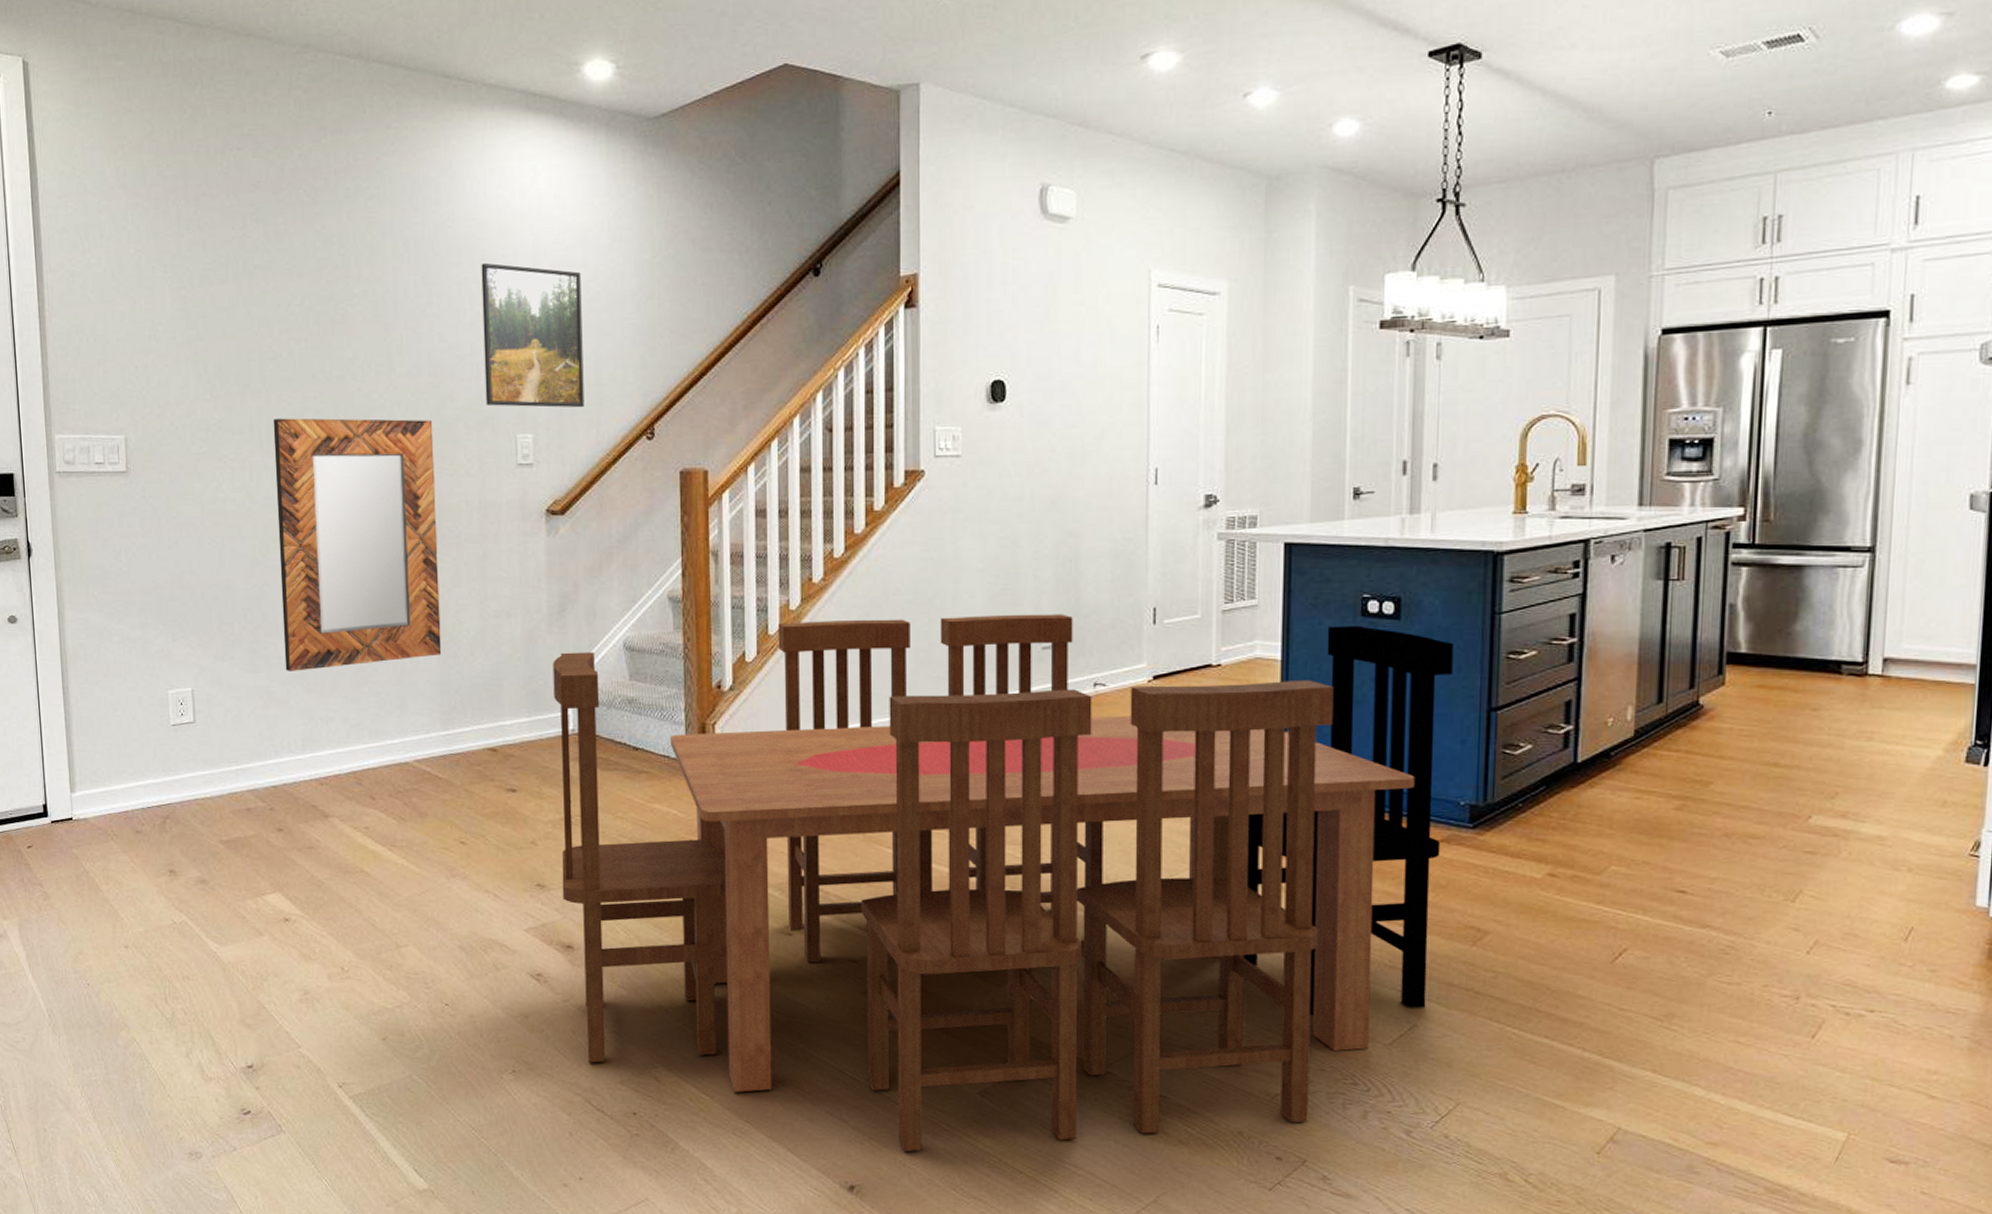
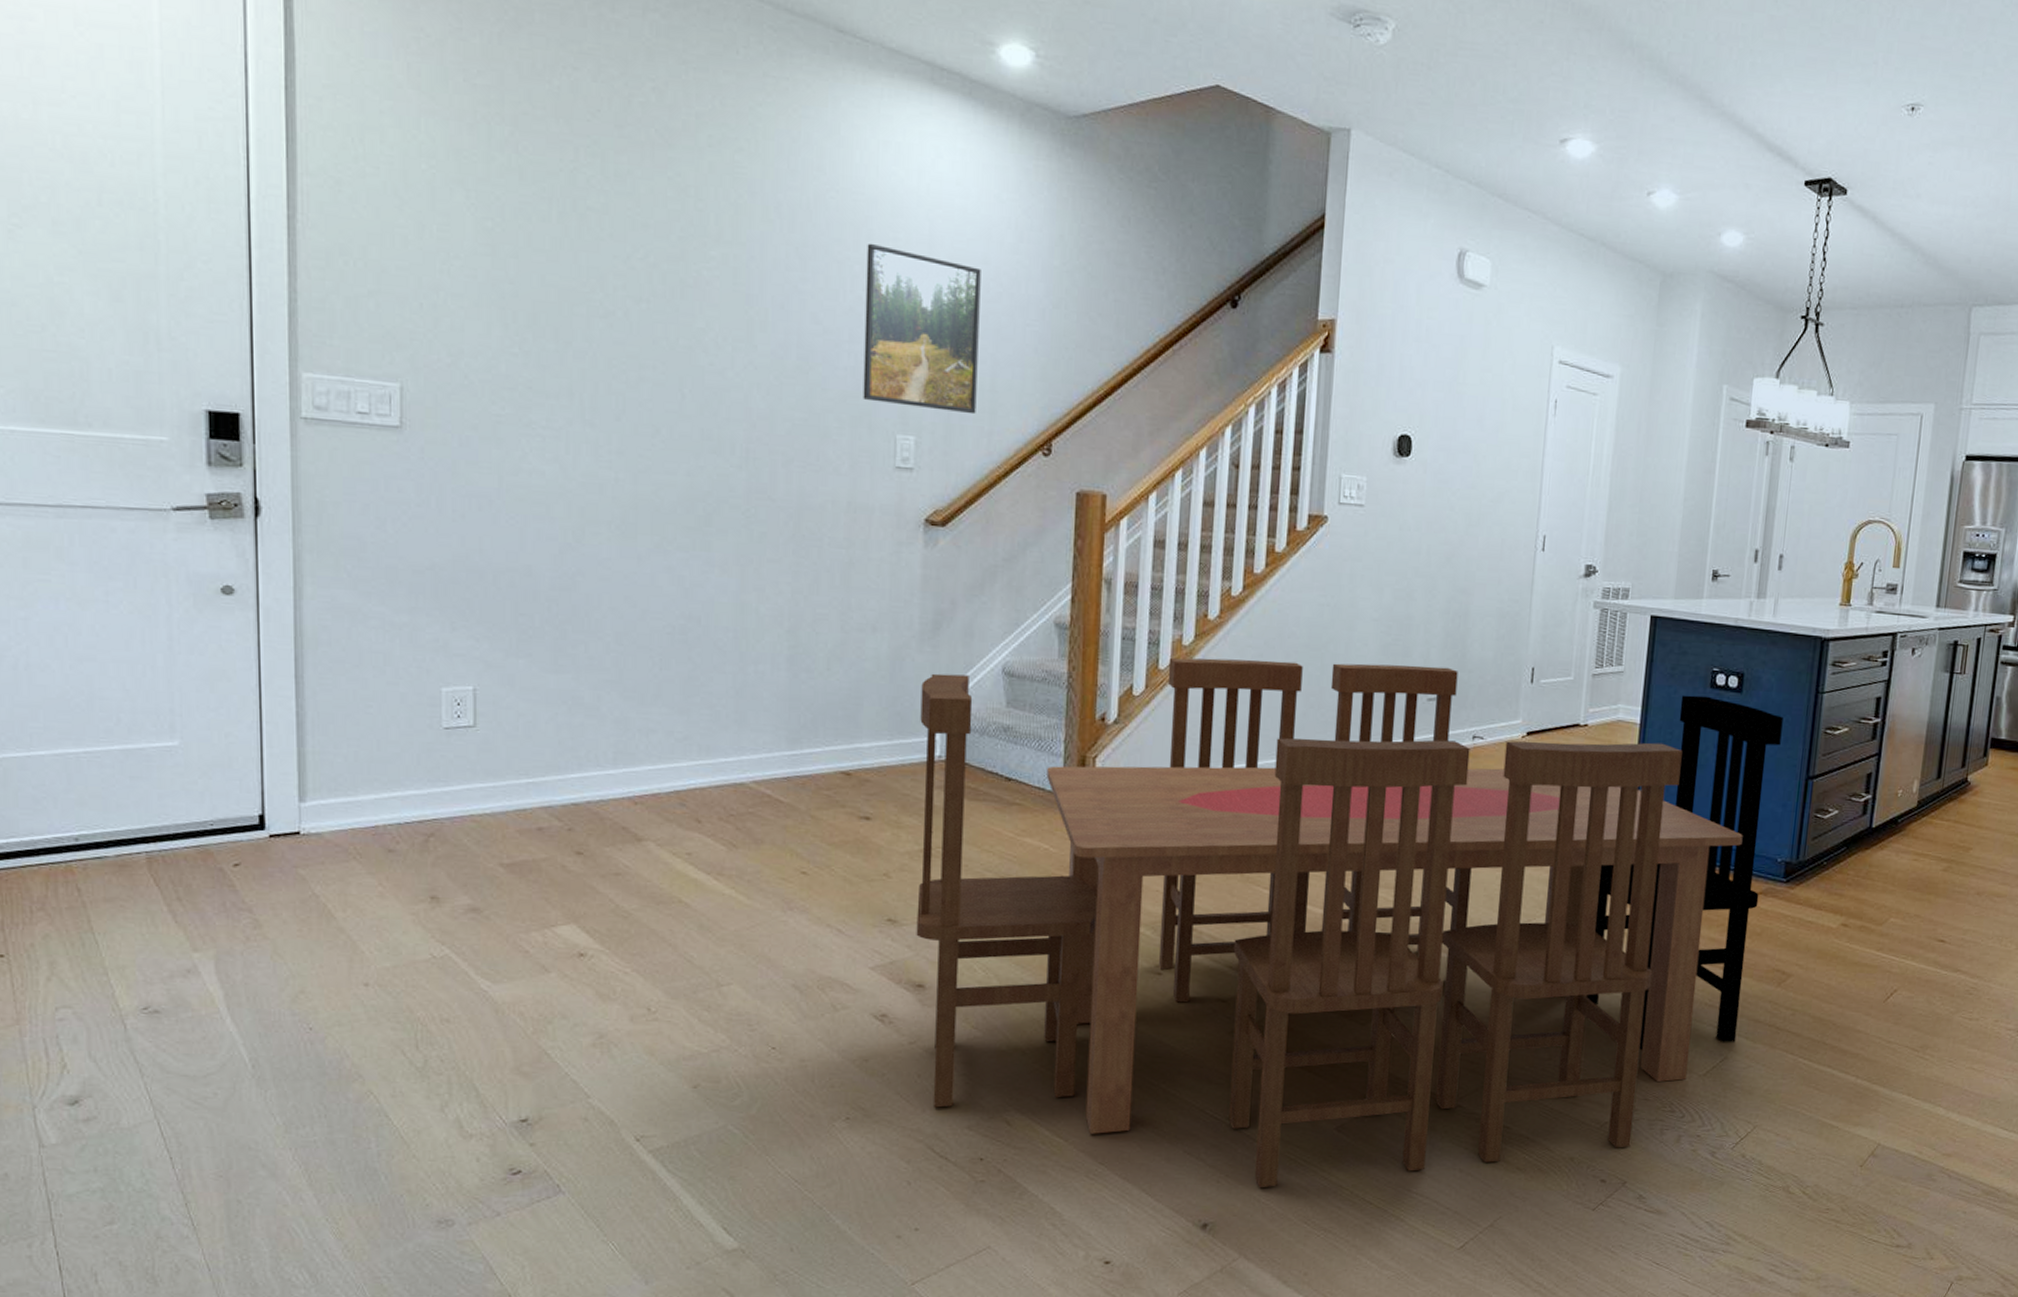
home mirror: present [273,418,442,671] -> none [597,385,798,675]

